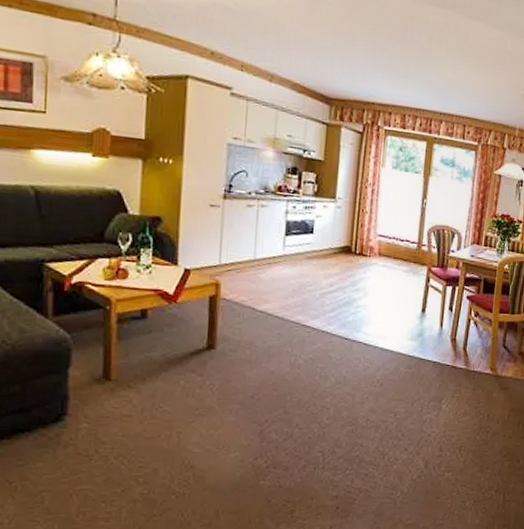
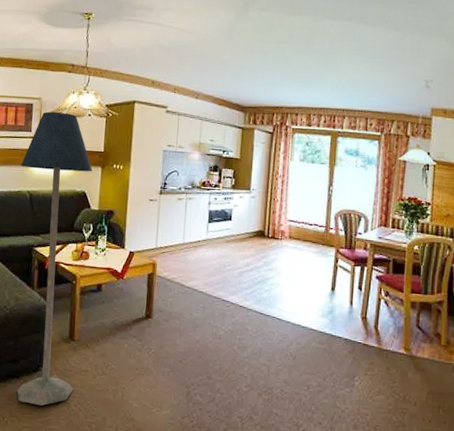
floor lamp: none [18,76,130,464] -> present [17,111,93,407]

